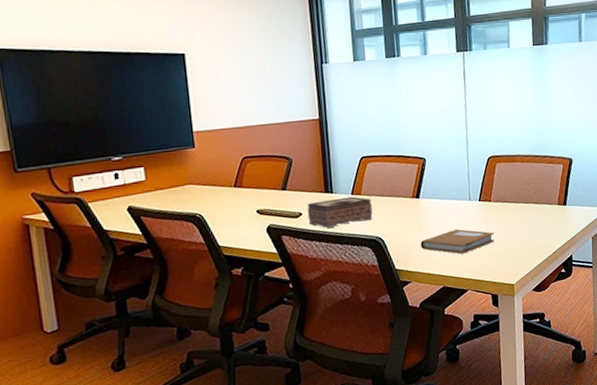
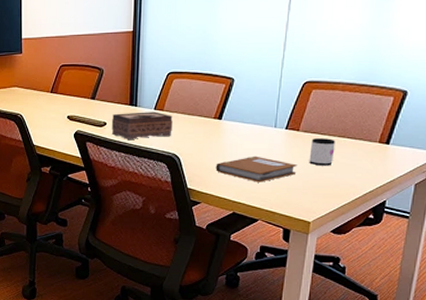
mug: none [503,205,524,232] -> present [309,138,335,166]

